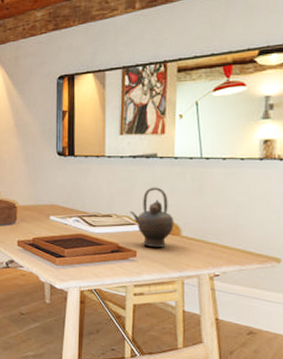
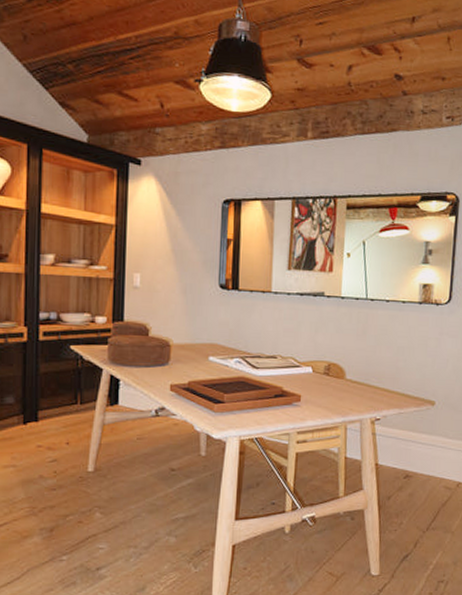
teapot: present [130,187,174,248] -> none [295,327,339,392]

